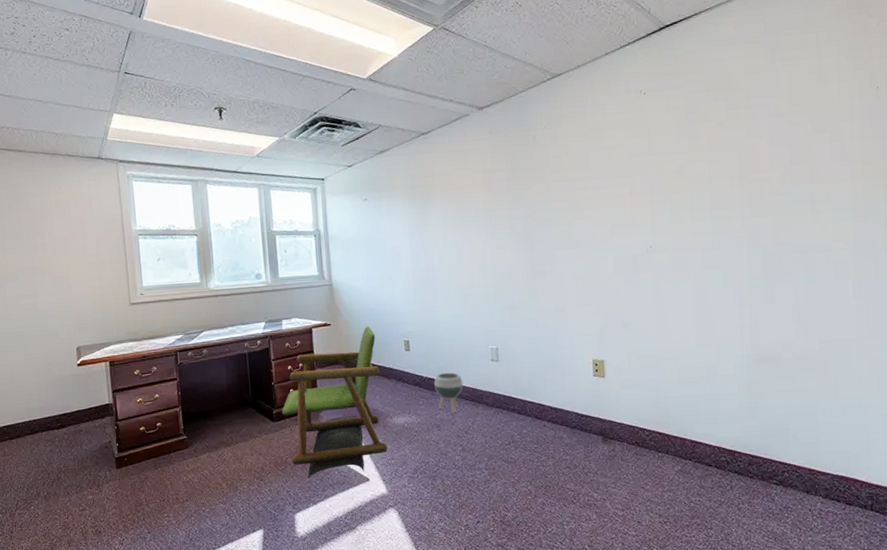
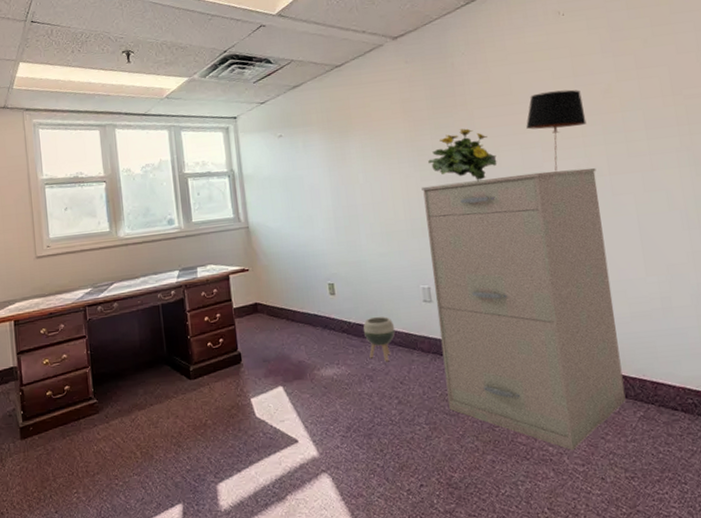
chair: present [282,326,388,478] -> none [199,270,316,442]
filing cabinet: none [496,244,667,498] -> present [421,168,626,451]
flowering plant: none [505,200,569,252] -> present [428,128,497,182]
table lamp: none [599,168,656,246] -> present [526,89,587,172]

